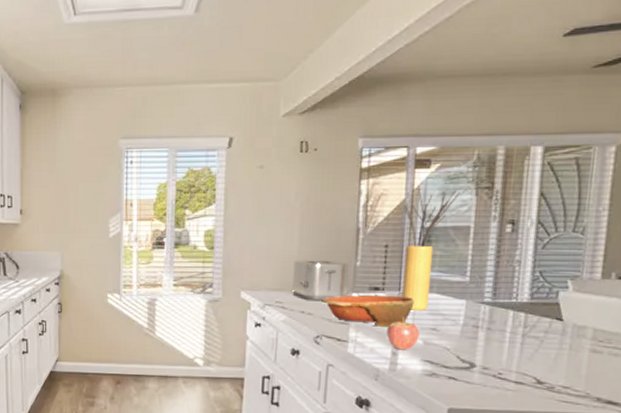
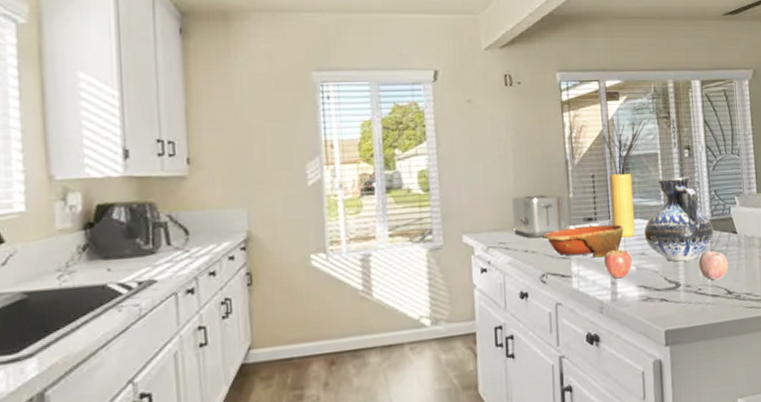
ceramic jug: none [439,254,531,344] -> present [644,177,714,262]
fruit: none [503,335,545,367] -> present [698,250,729,281]

